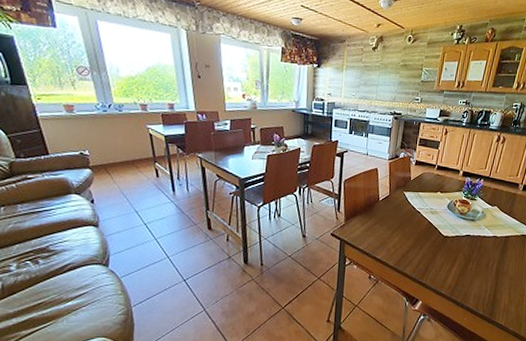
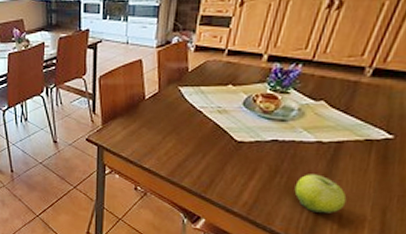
fruit: none [481,261,513,292] -> present [294,174,347,215]

